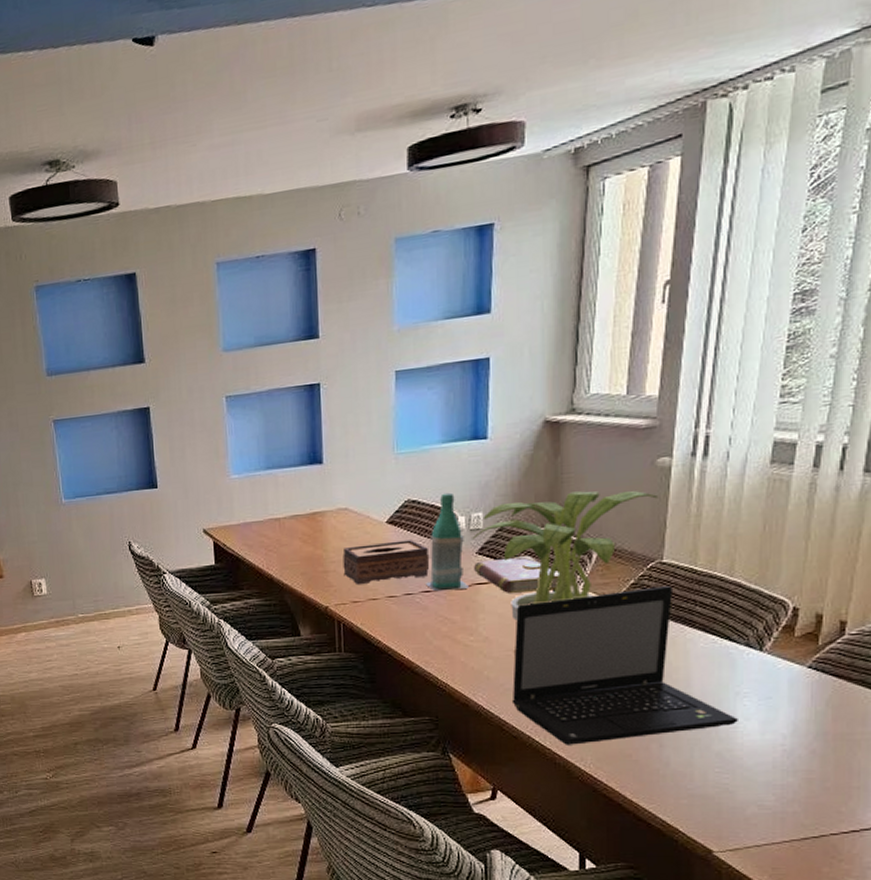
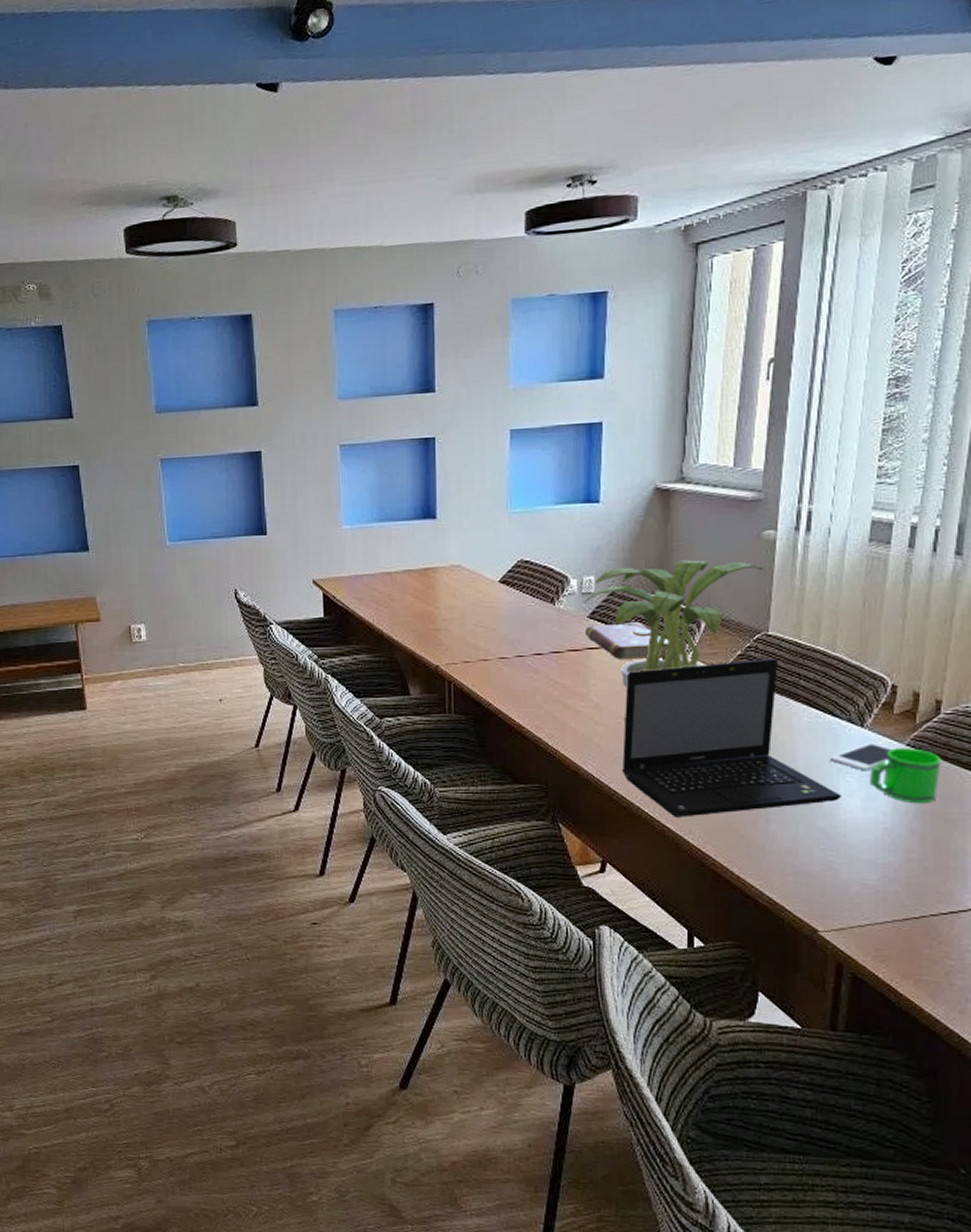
tissue box: present [343,540,430,584] -> none [454,601,542,644]
bottle: present [426,492,469,591] -> none [538,554,580,653]
cell phone: none [726,665,796,695] -> present [829,742,896,772]
mug: none [769,670,845,725] -> present [870,748,941,804]

